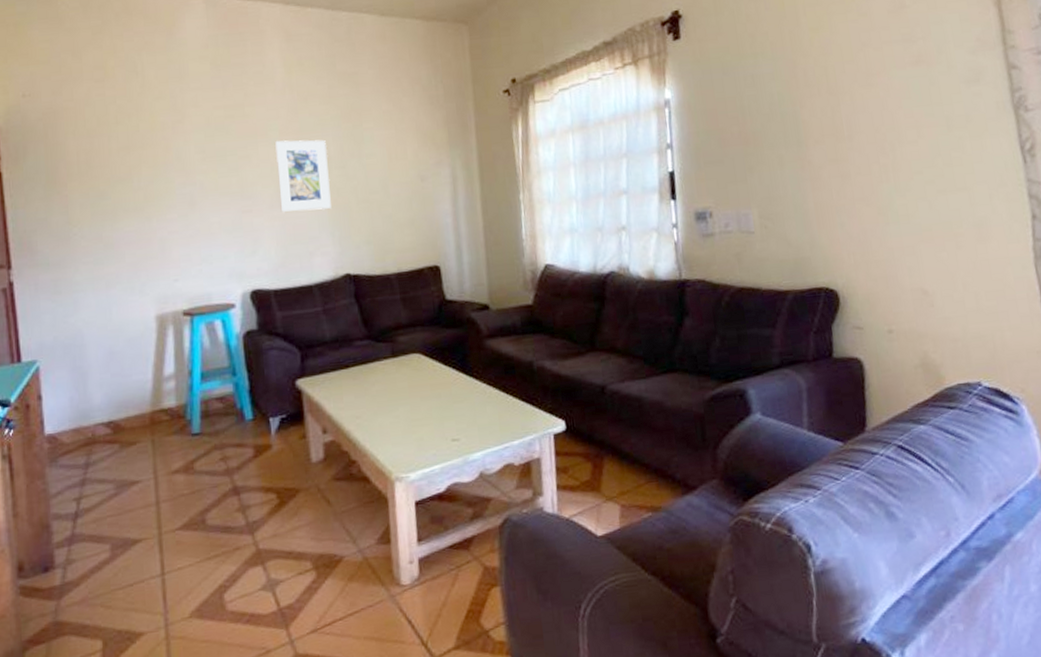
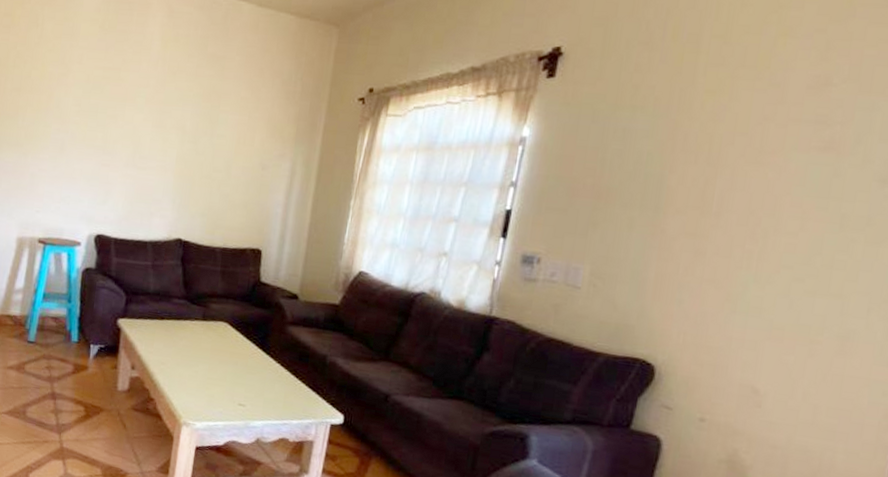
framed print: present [275,139,331,212] -> none [134,108,184,177]

